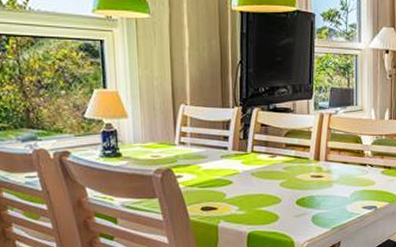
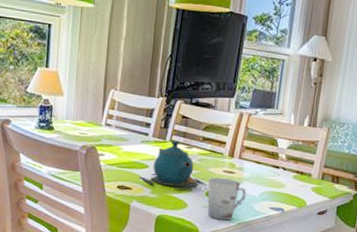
teapot: none [224,150,295,202] -> present [139,140,206,190]
cup: none [296,183,337,228] -> present [207,177,246,221]

